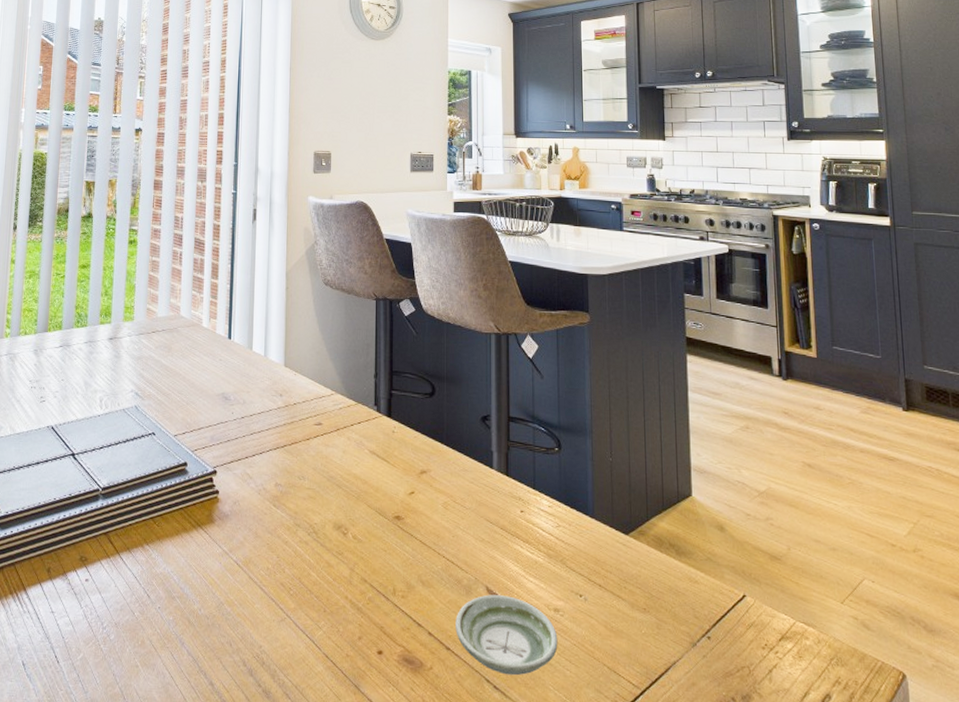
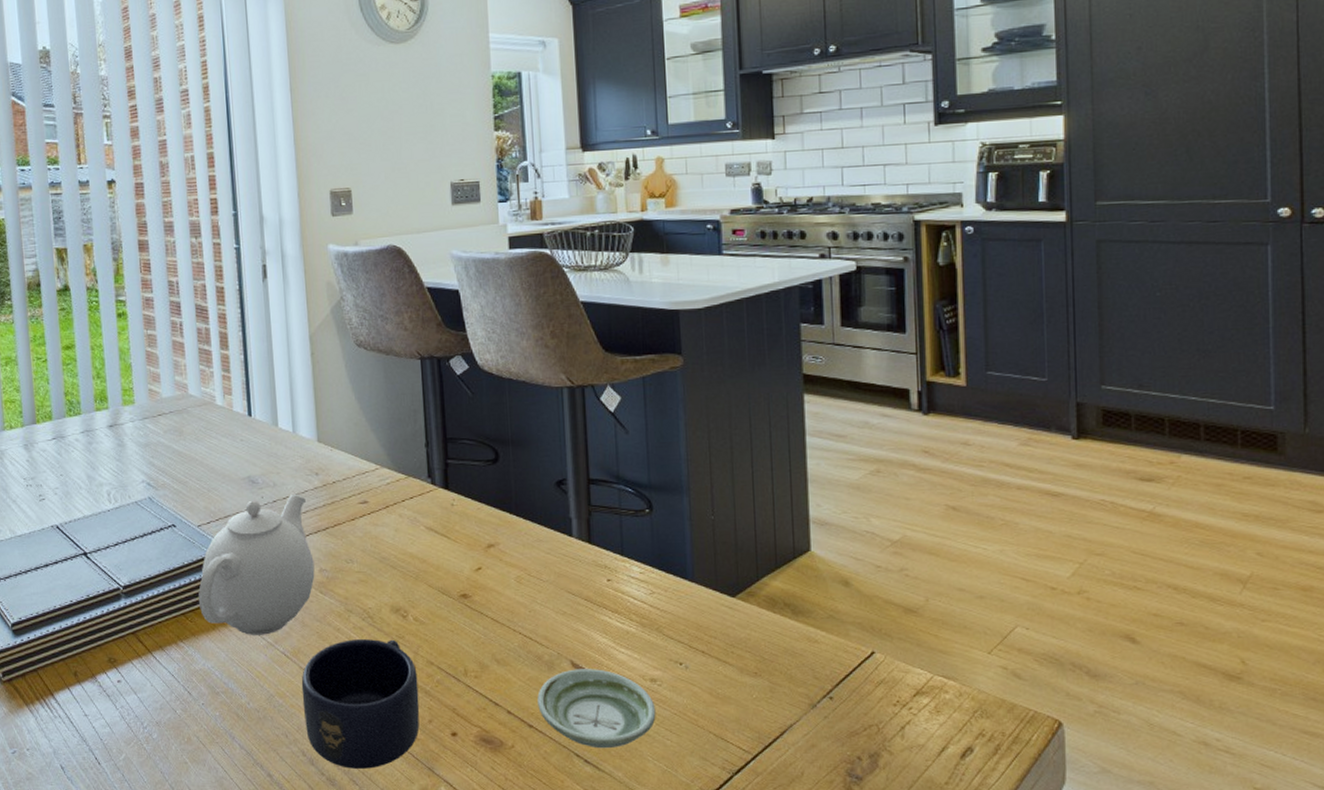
teapot: none [166,411,271,543] -> present [198,493,315,635]
mug: none [248,553,352,683] -> present [301,639,420,769]

